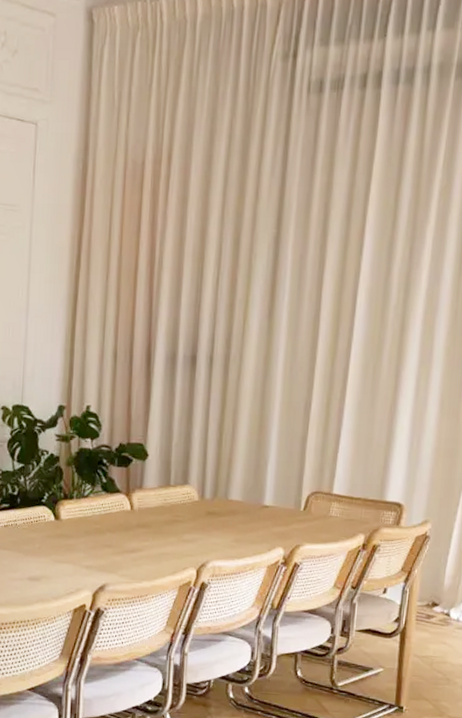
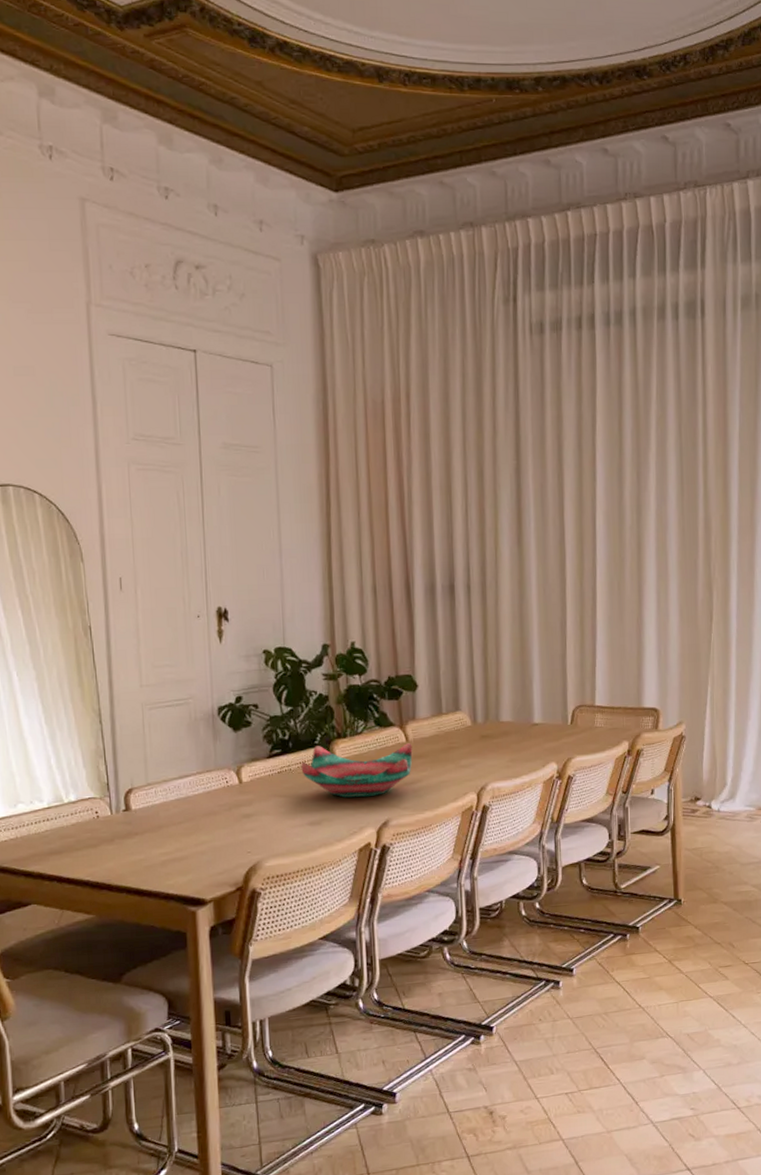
decorative bowl: none [26,504,137,560] -> present [301,743,413,798]

